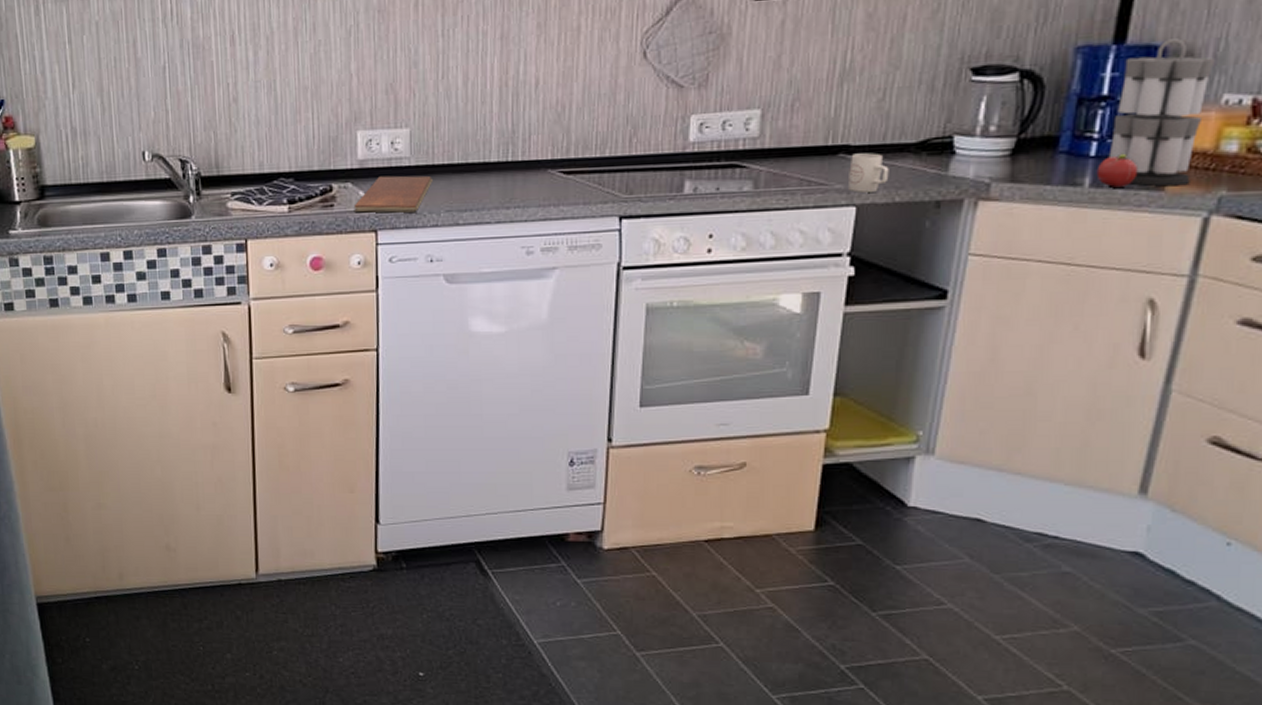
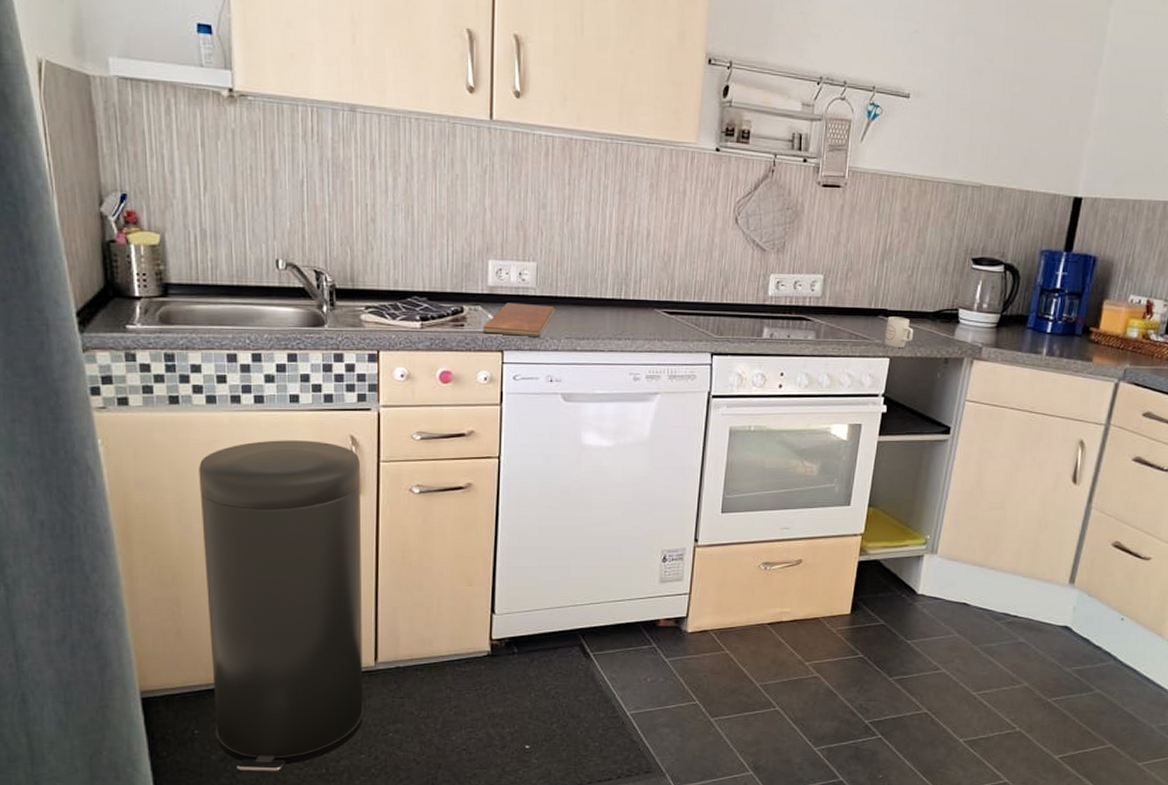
pedal bin: none [79,339,247,686] -> present [199,440,364,773]
fruit: present [1096,153,1139,187] -> none [1050,332,1077,357]
spice rack: present [1108,38,1215,186] -> none [1058,252,1126,359]

